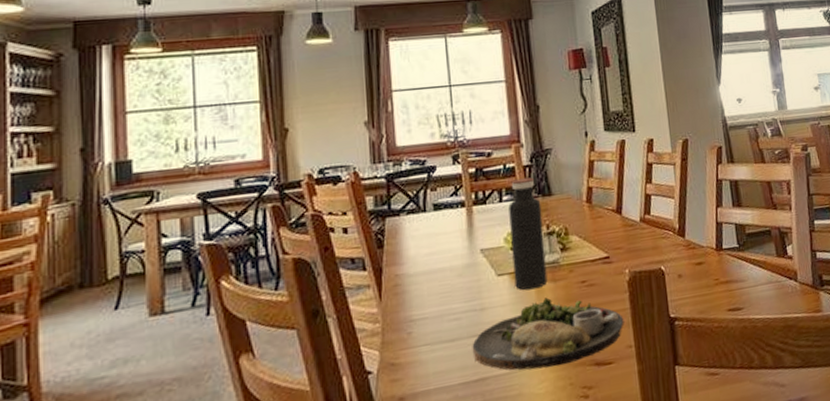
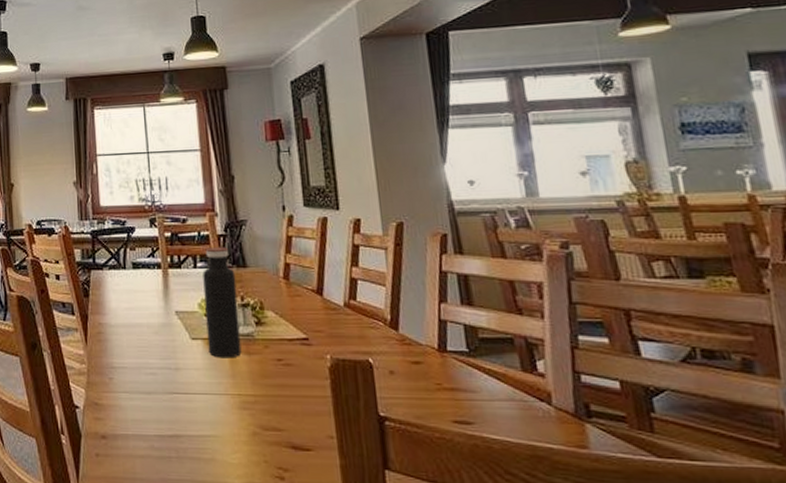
dinner plate: present [472,297,624,371] -> none [167,369,325,441]

